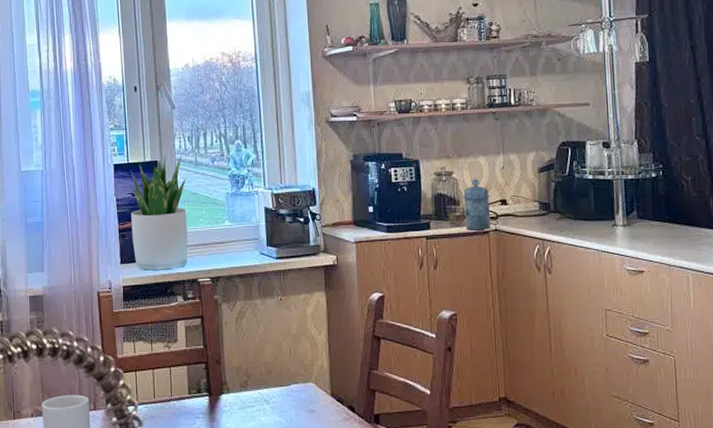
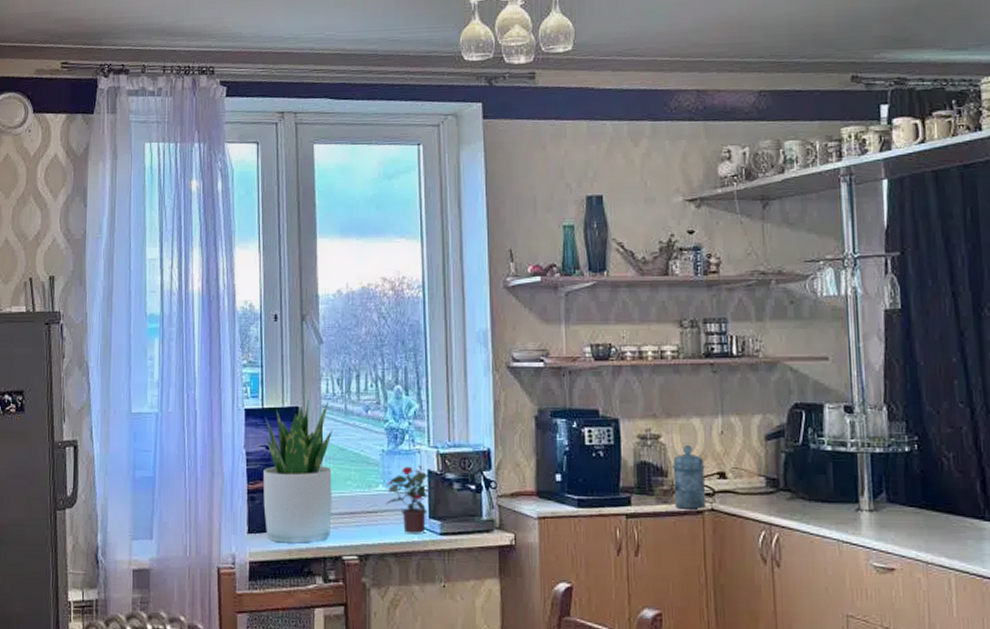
potted flower: none [231,203,269,260] -> present [385,465,433,535]

